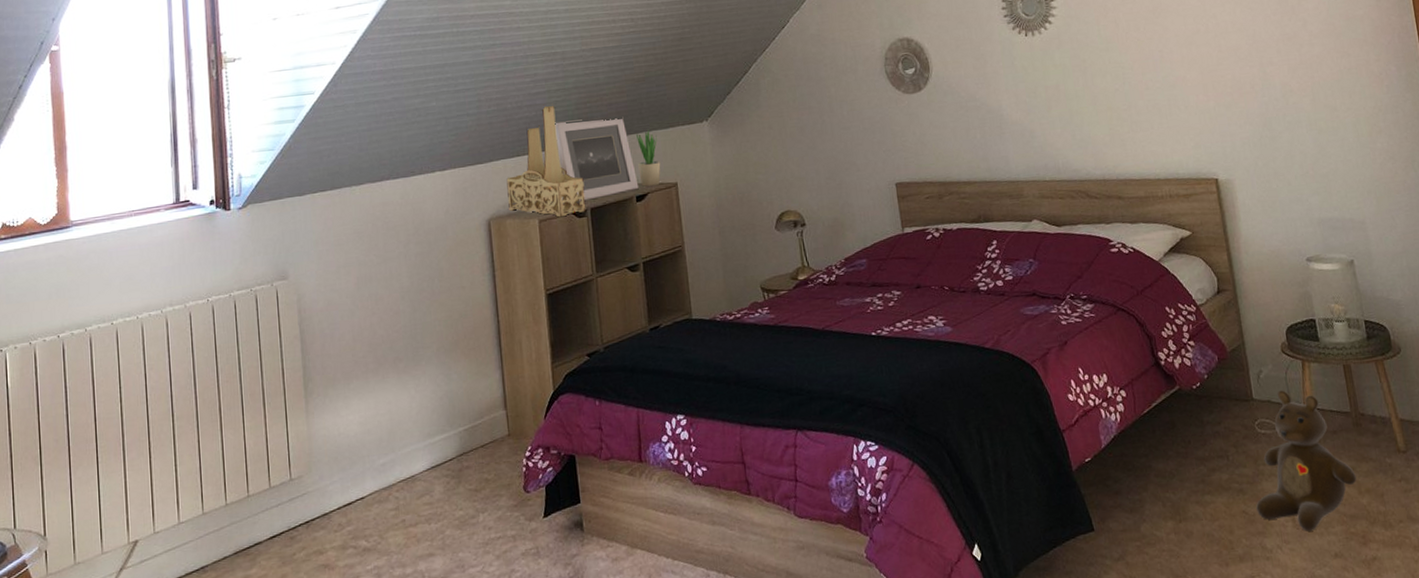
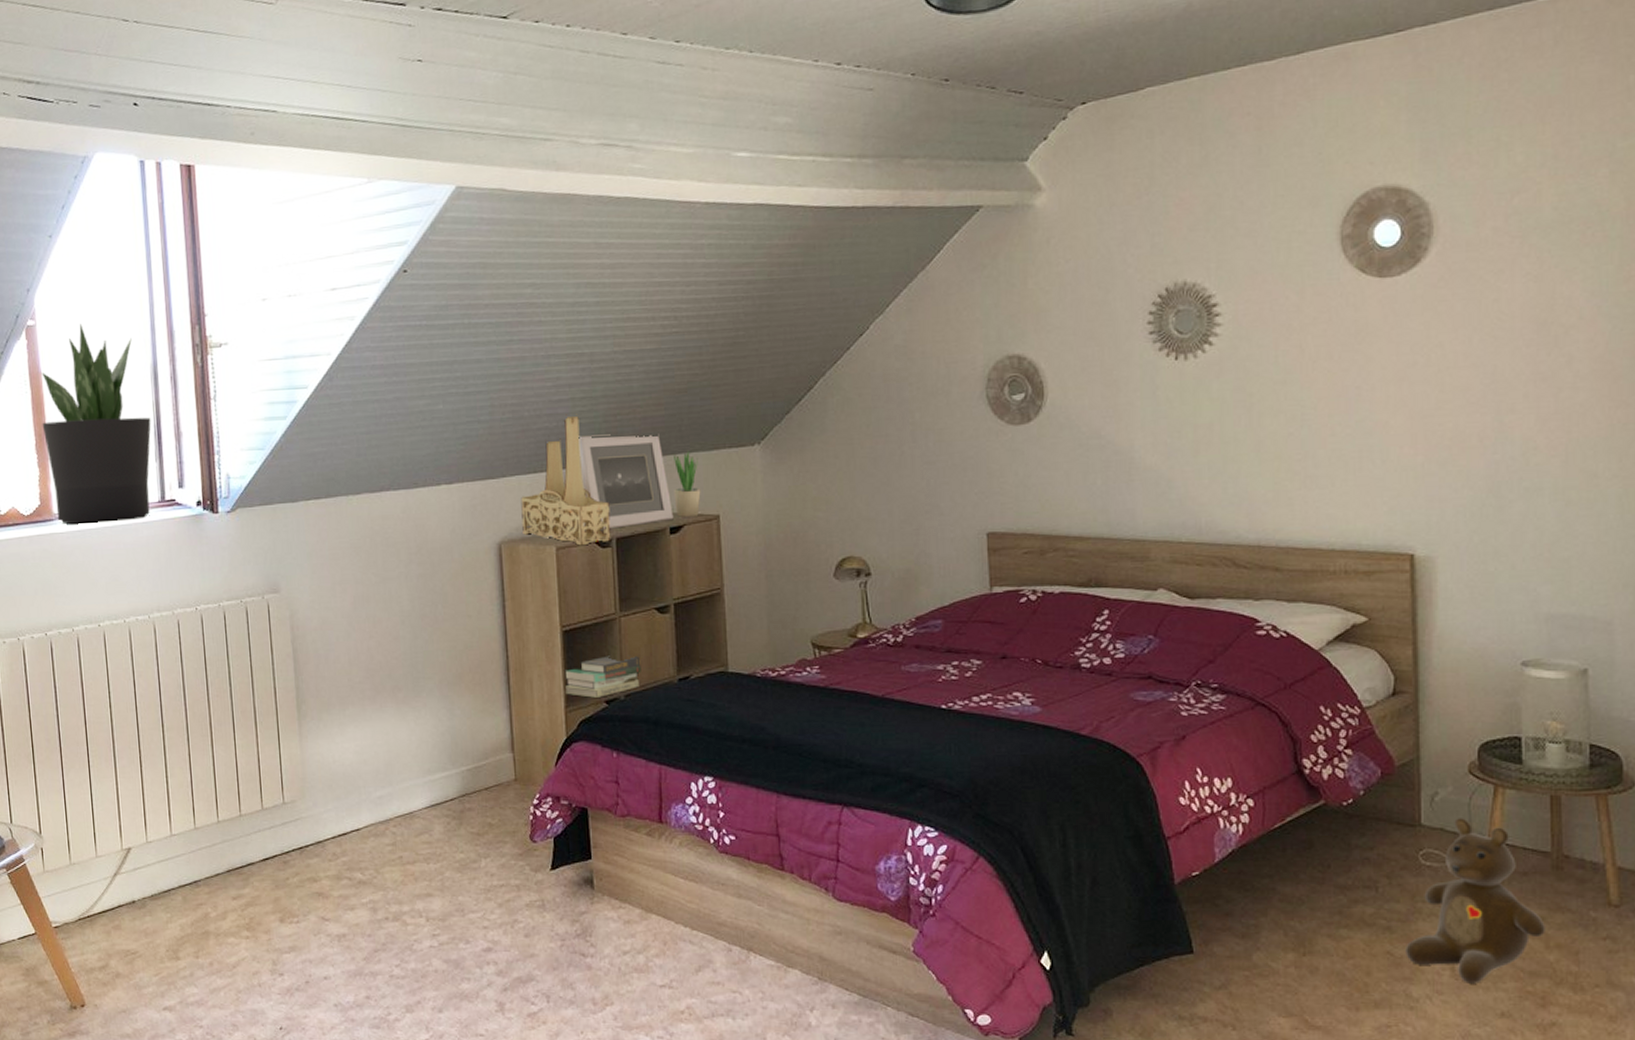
planter: none [62,47,168,230] -> present [42,324,152,524]
books: none [551,311,617,353] -> present [565,655,641,698]

